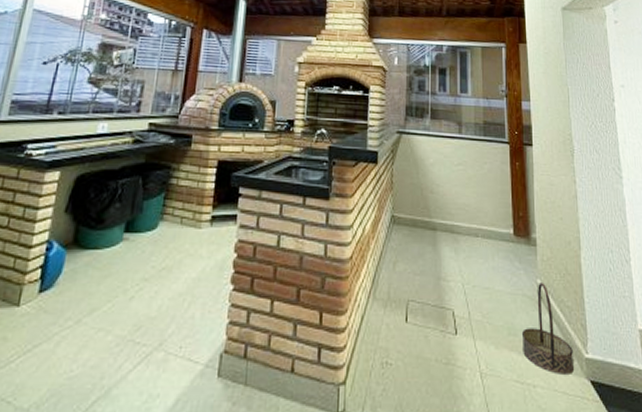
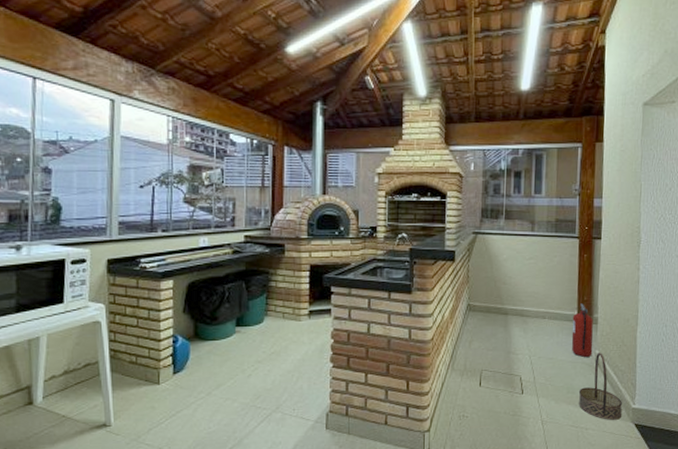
fire extinguisher: none [508,220,534,289] -> present [571,303,593,358]

